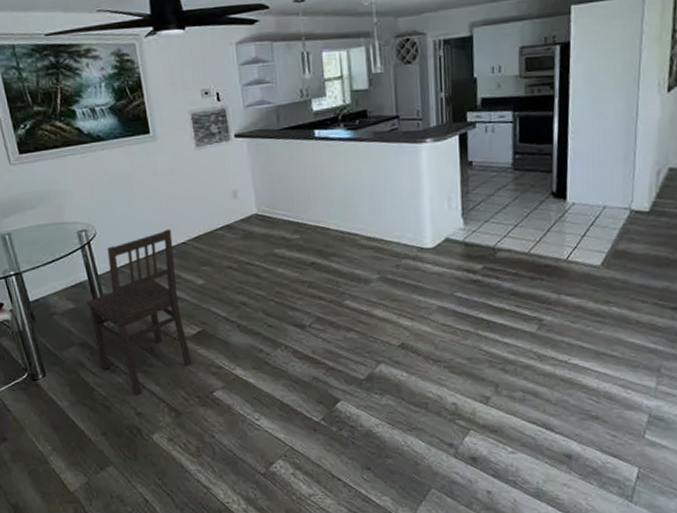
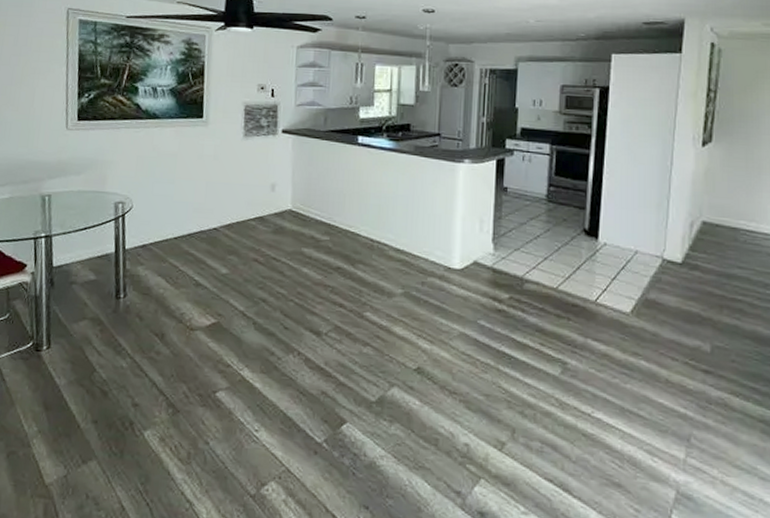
dining chair: present [87,229,191,395] -> none [107,212,206,383]

